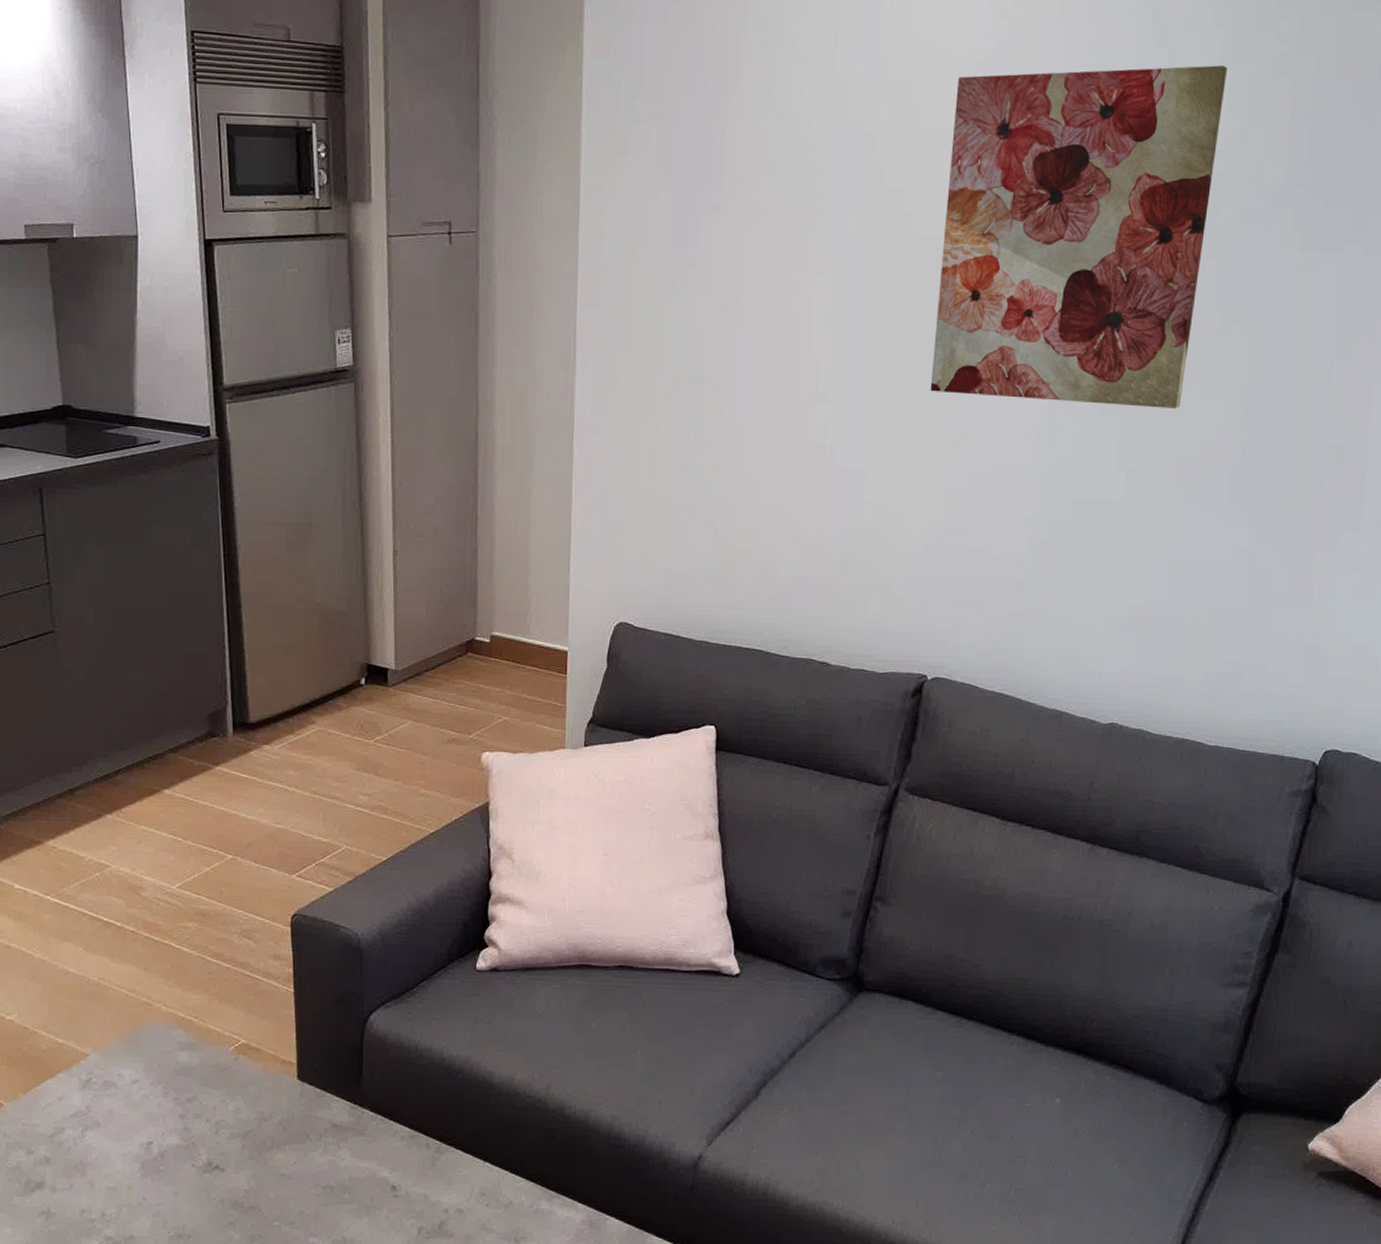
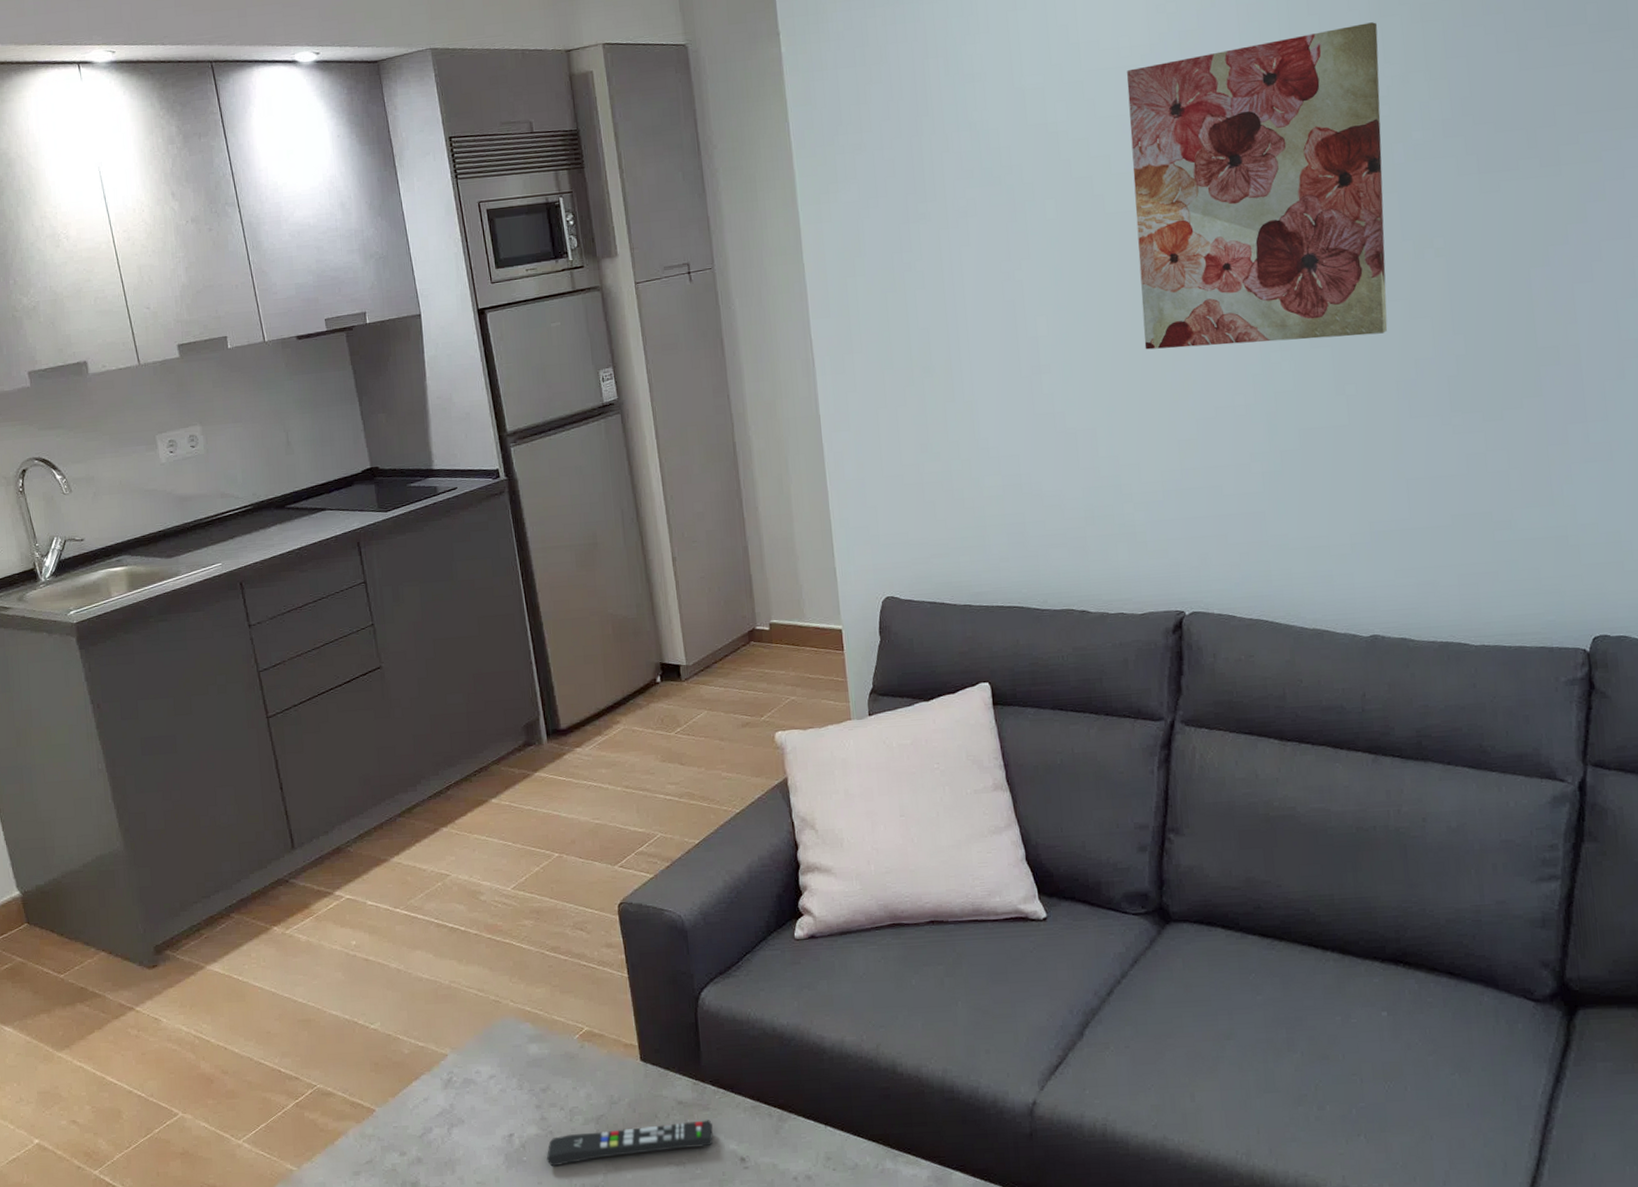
remote control: none [185,1145,367,1179] -> present [546,1120,714,1167]

